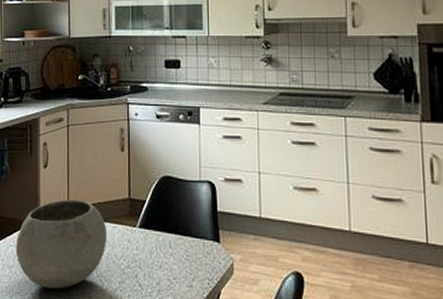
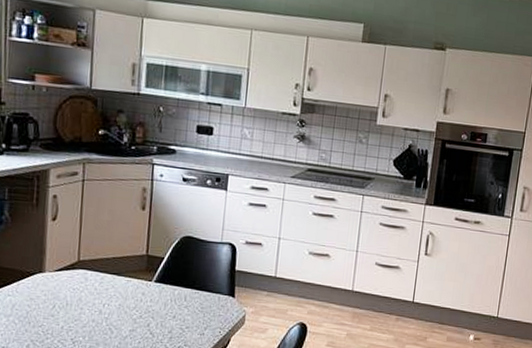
bowl: present [16,199,108,289] -> none [14,252,121,337]

